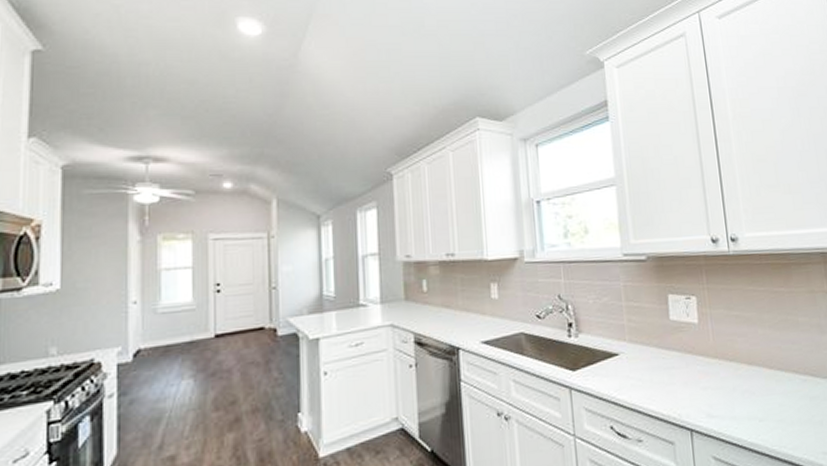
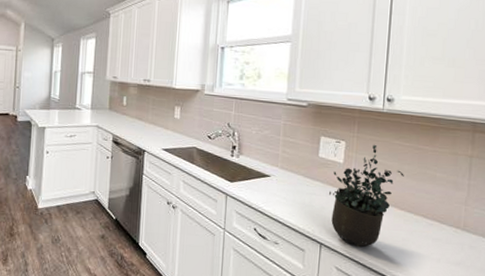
potted plant: none [689,294,766,426] -> present [329,144,404,248]

